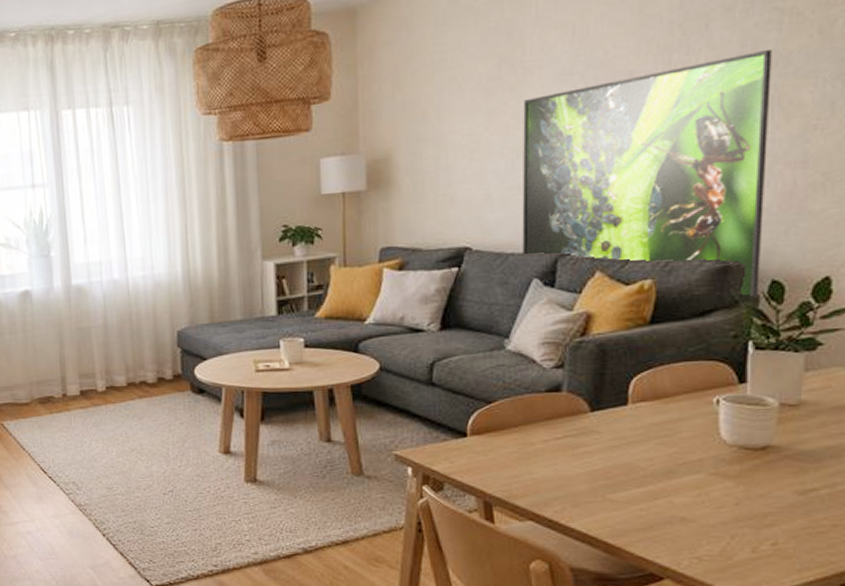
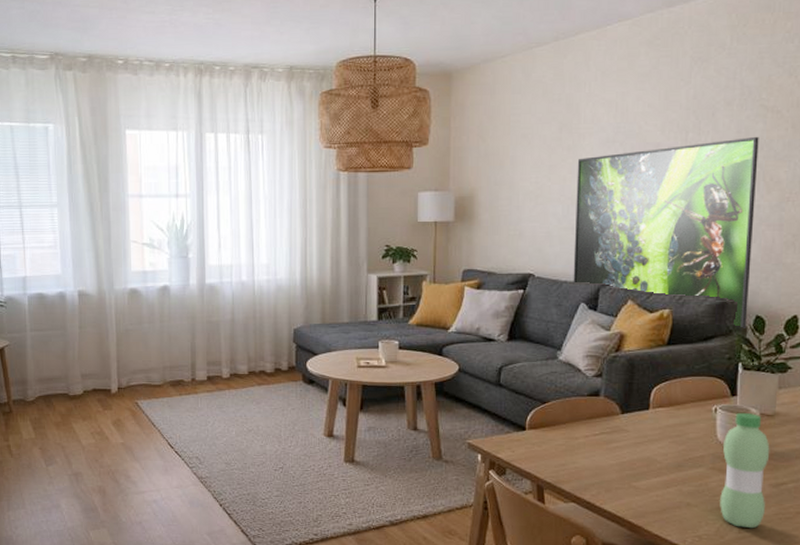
water bottle: none [726,403,794,547] -> present [720,412,770,529]

